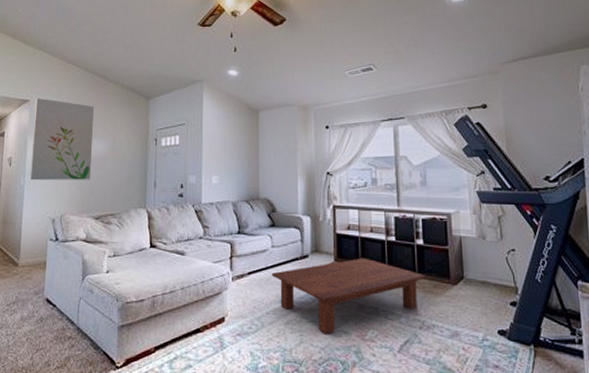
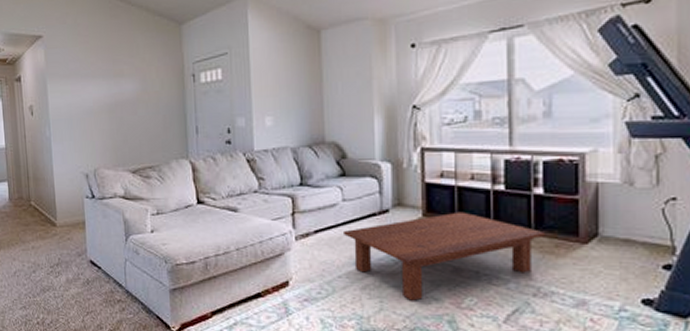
wall art: present [30,98,94,180] -> none [50,32,123,130]

